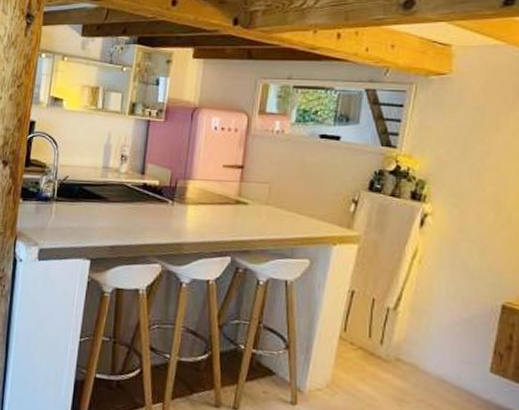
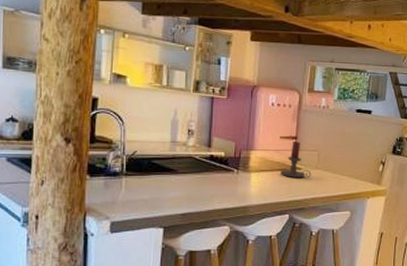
candle holder: none [222,171,261,215] -> present [281,142,312,178]

